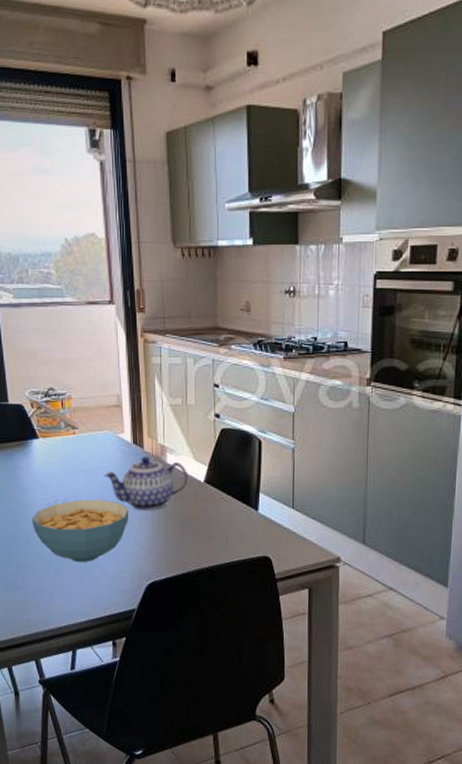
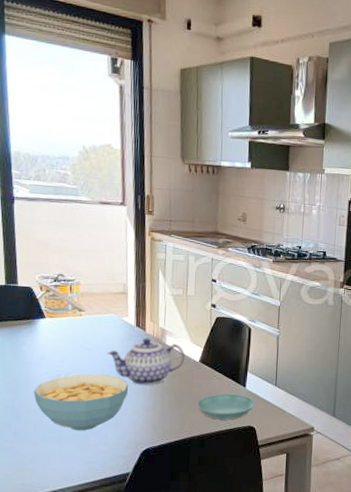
saucer: none [204,518,269,550] -> present [196,393,255,420]

